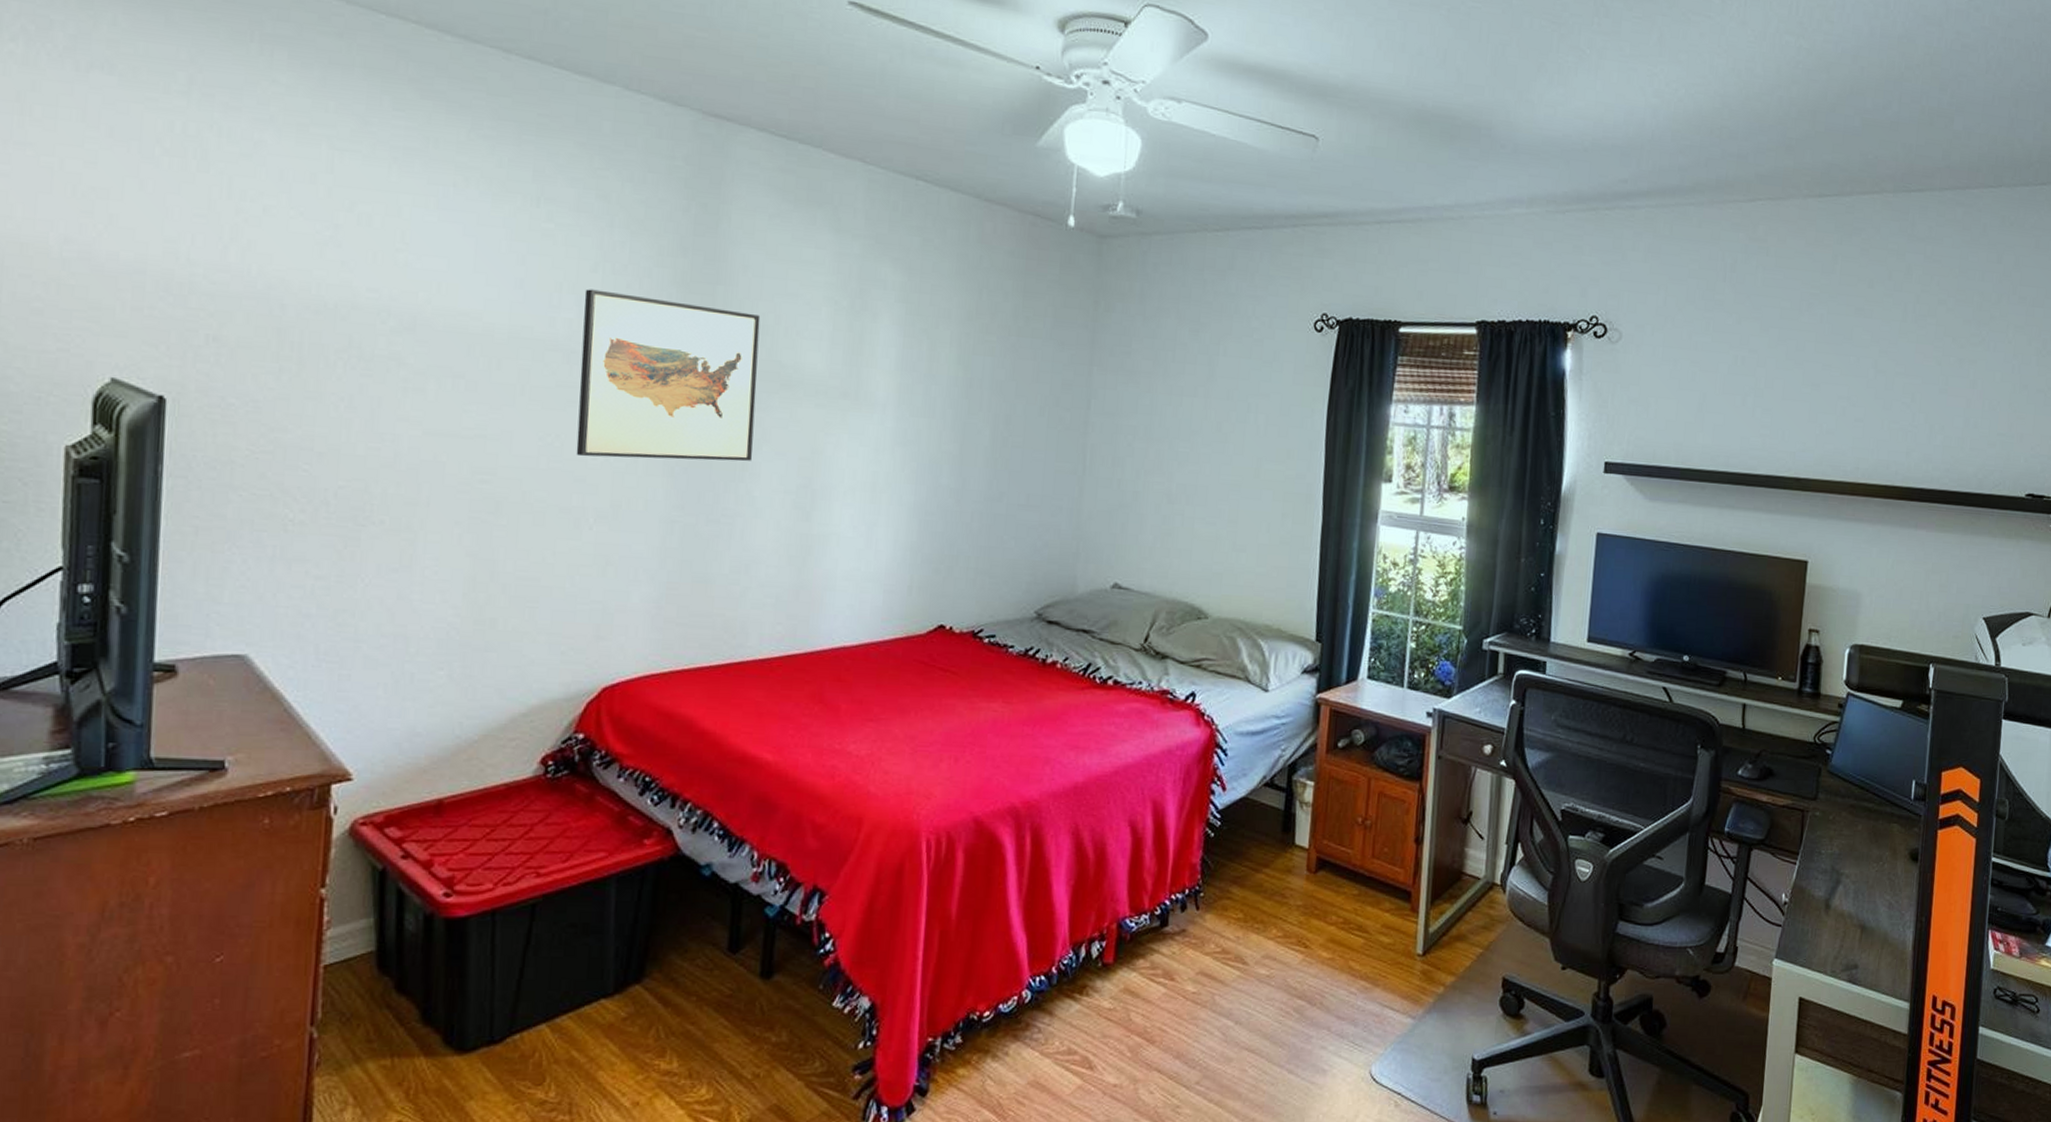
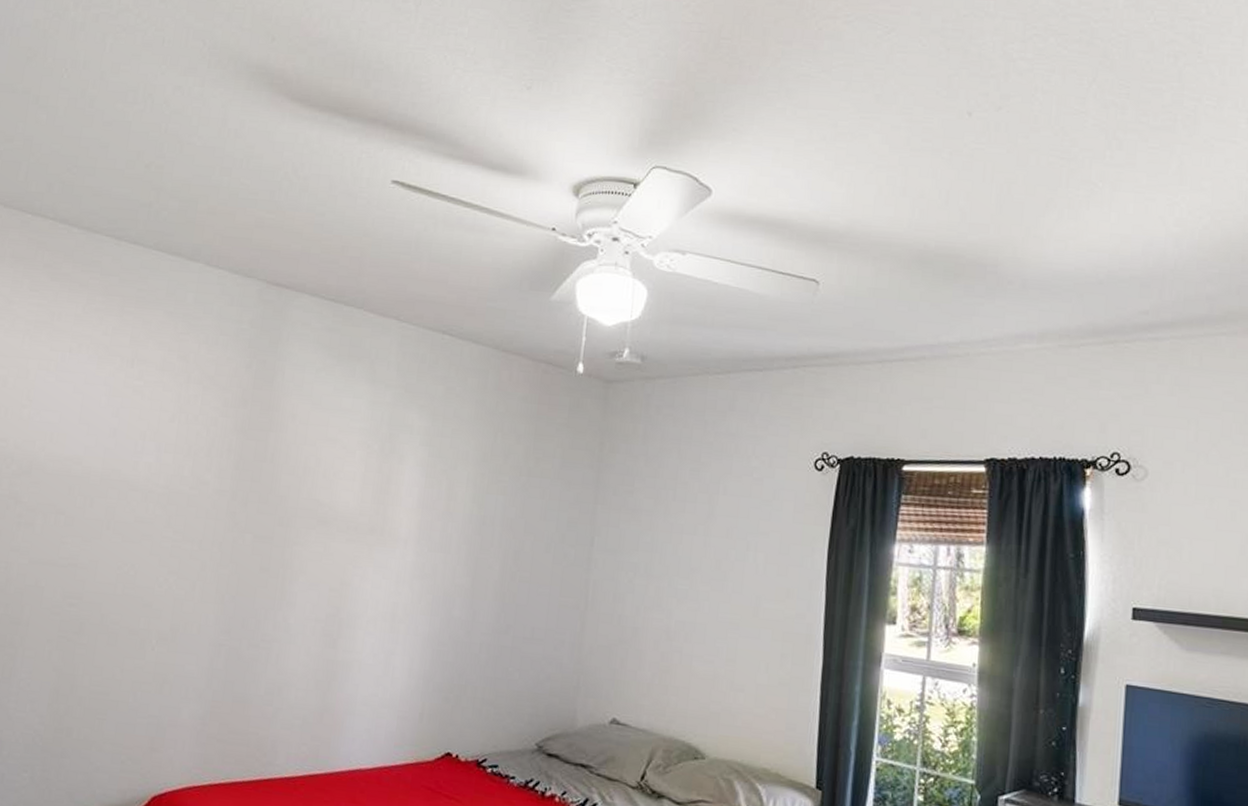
wall art: present [576,289,761,462] -> none [146,436,304,591]

